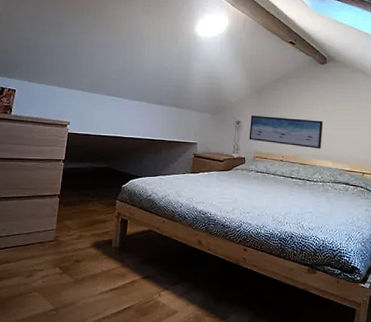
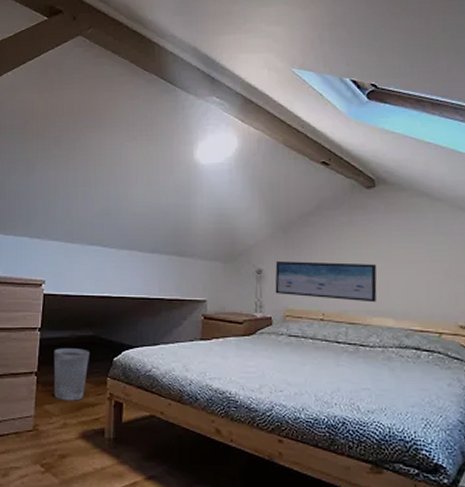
wastebasket: none [72,176,103,218] -> present [53,348,89,401]

